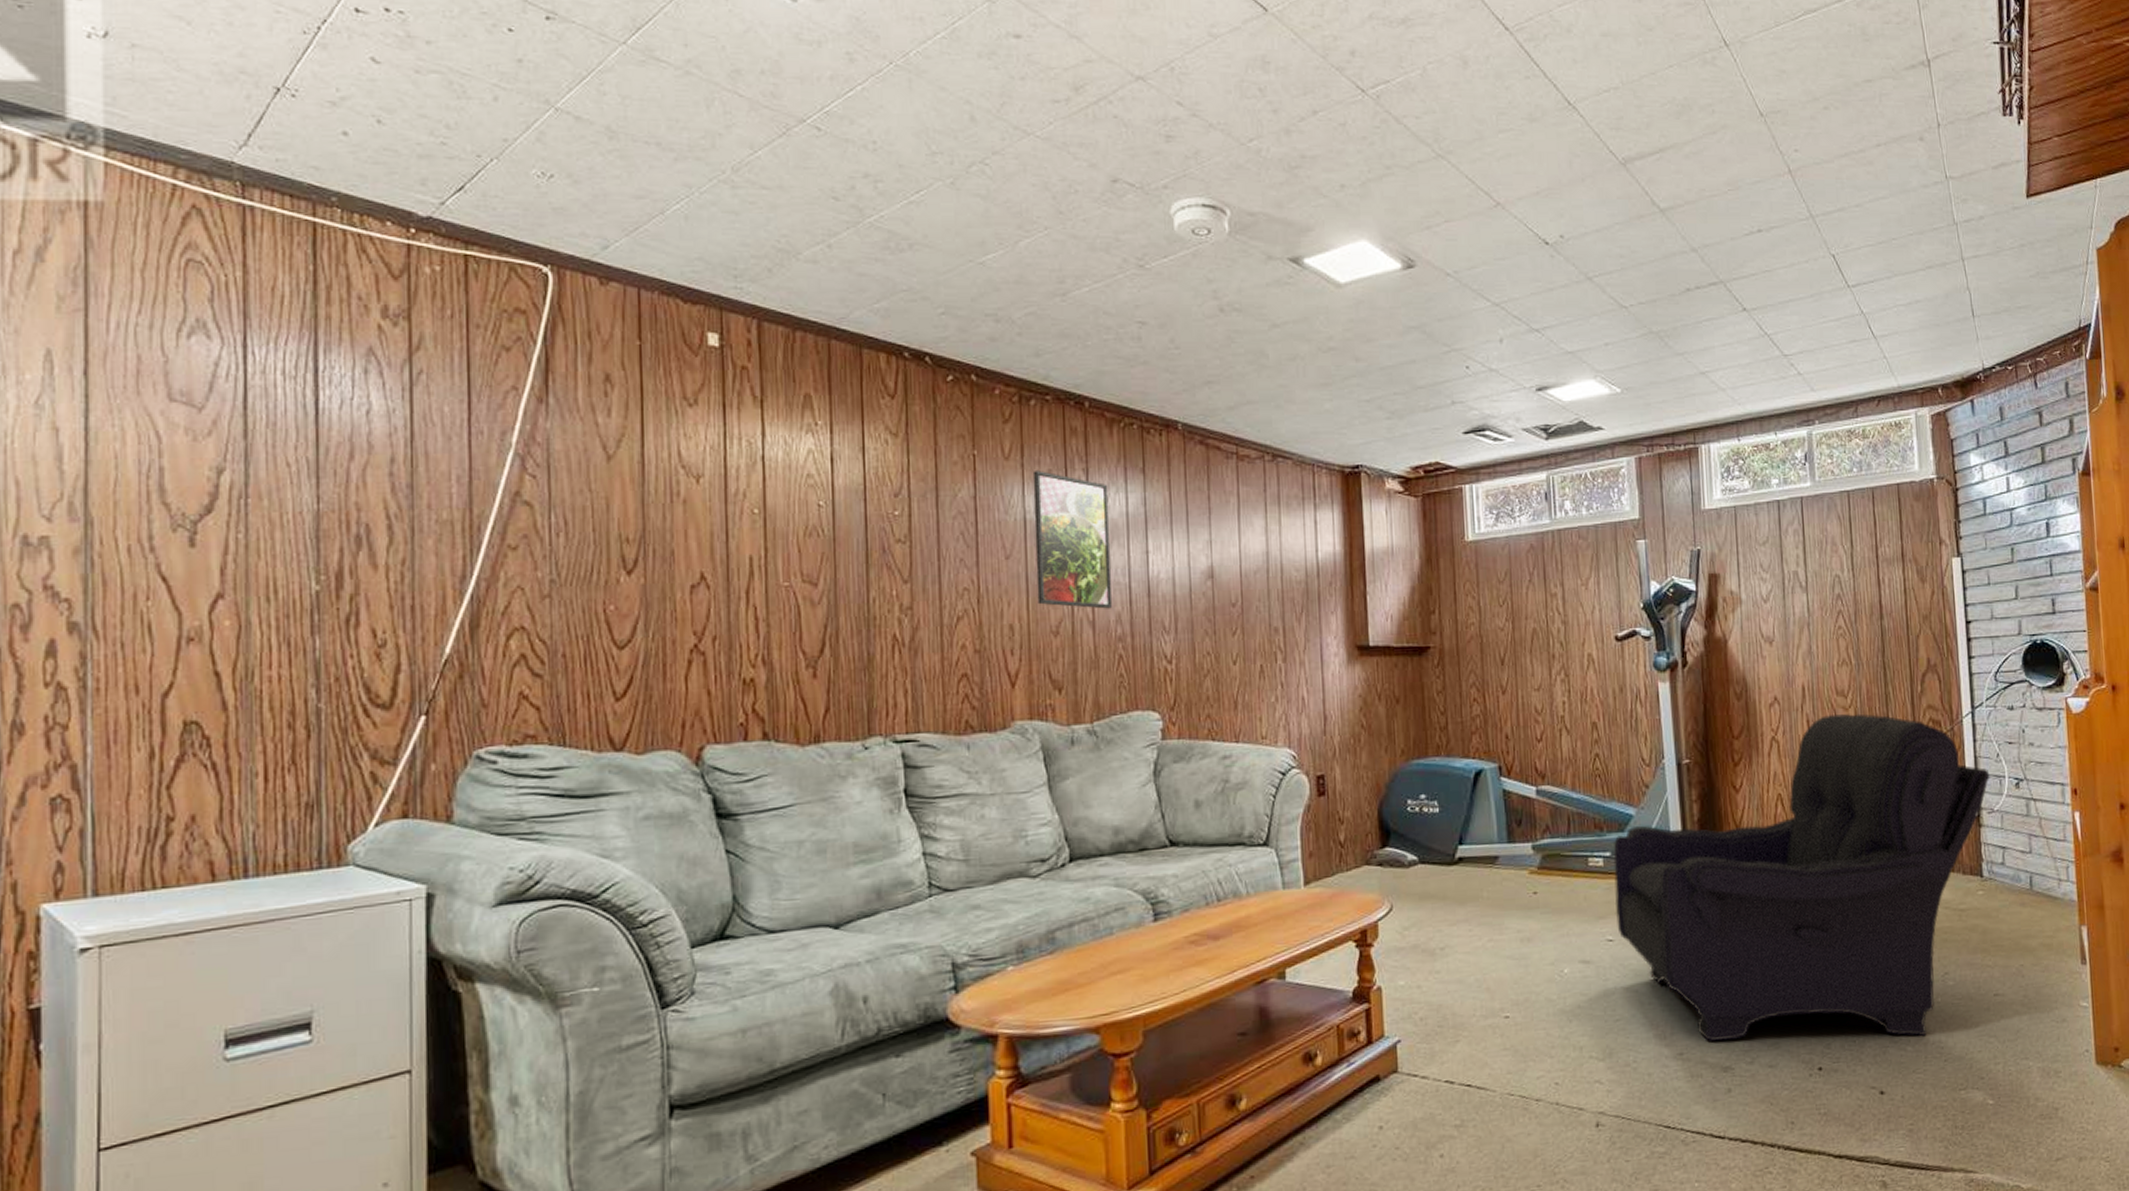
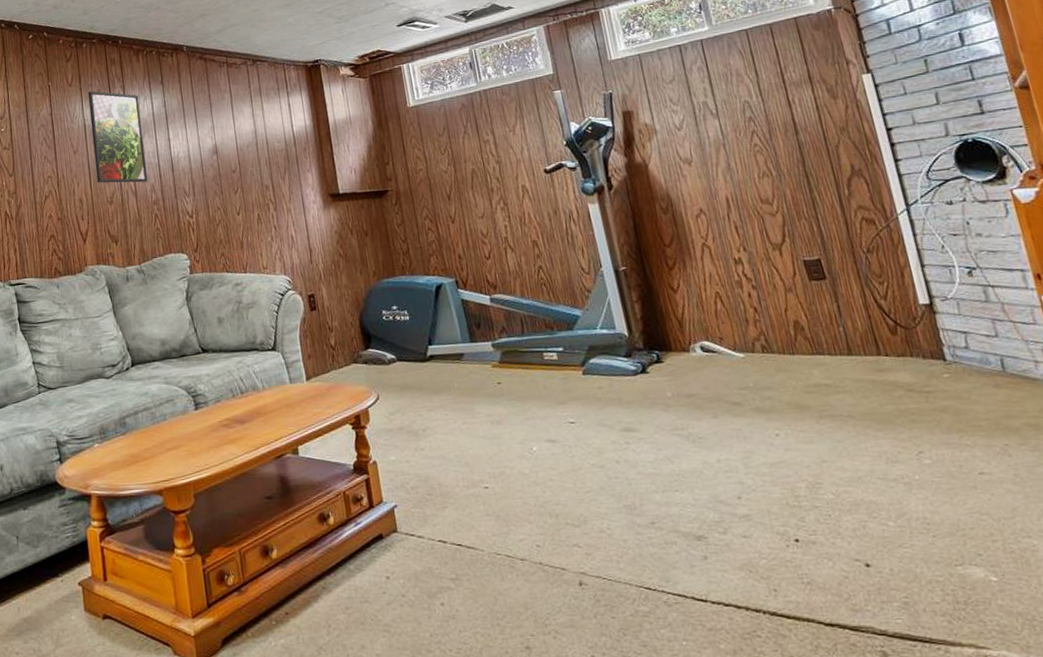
armchair: present [1613,713,1990,1041] -> none [564,218,938,513]

